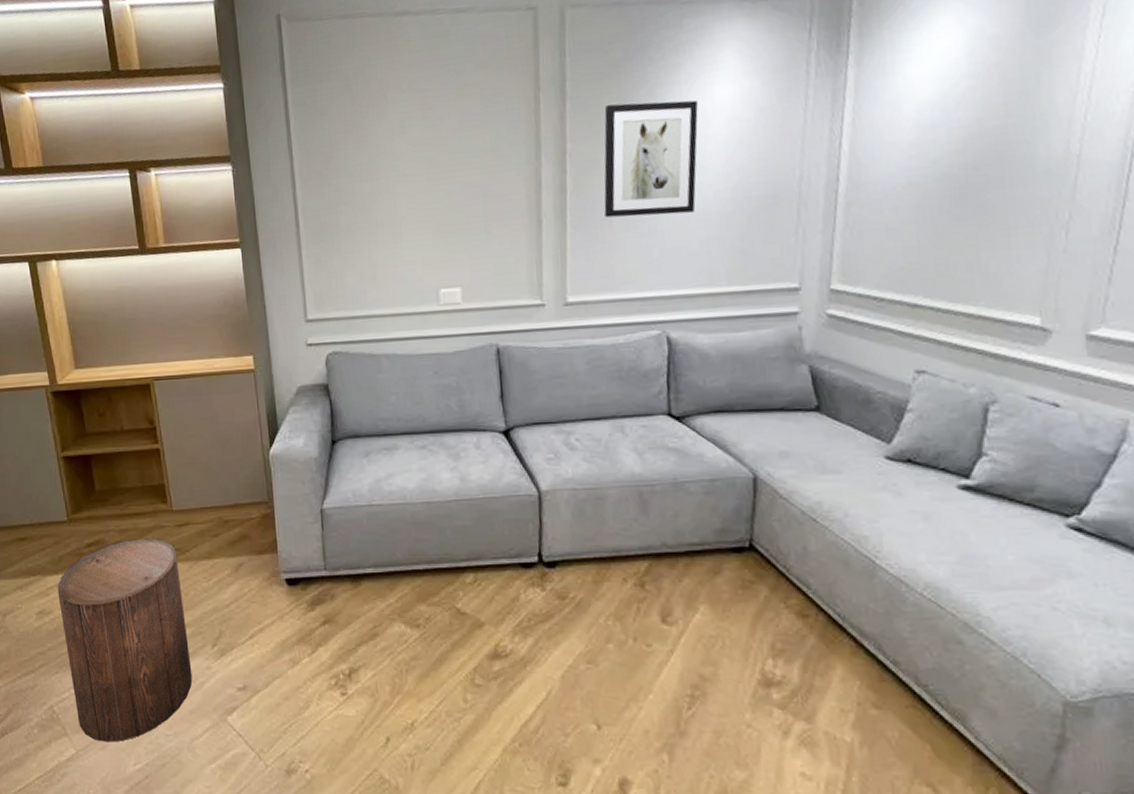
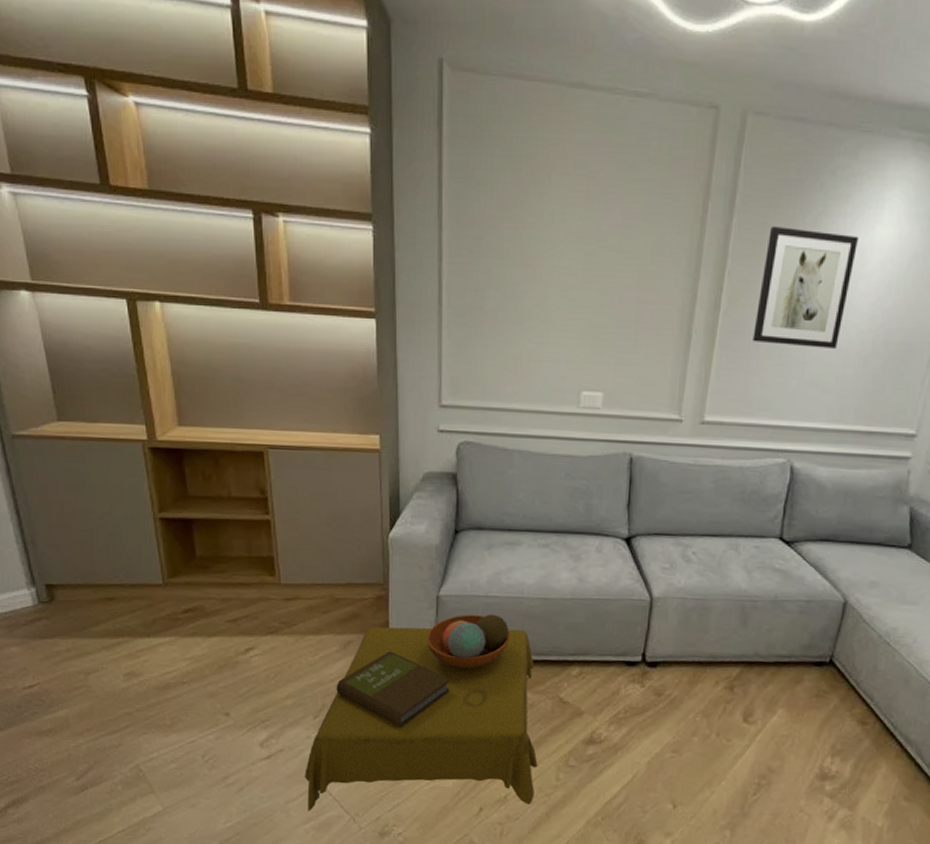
stool: present [57,538,193,742] -> none [148,608,291,802]
side table: none [207,523,443,749] -> present [305,614,538,811]

